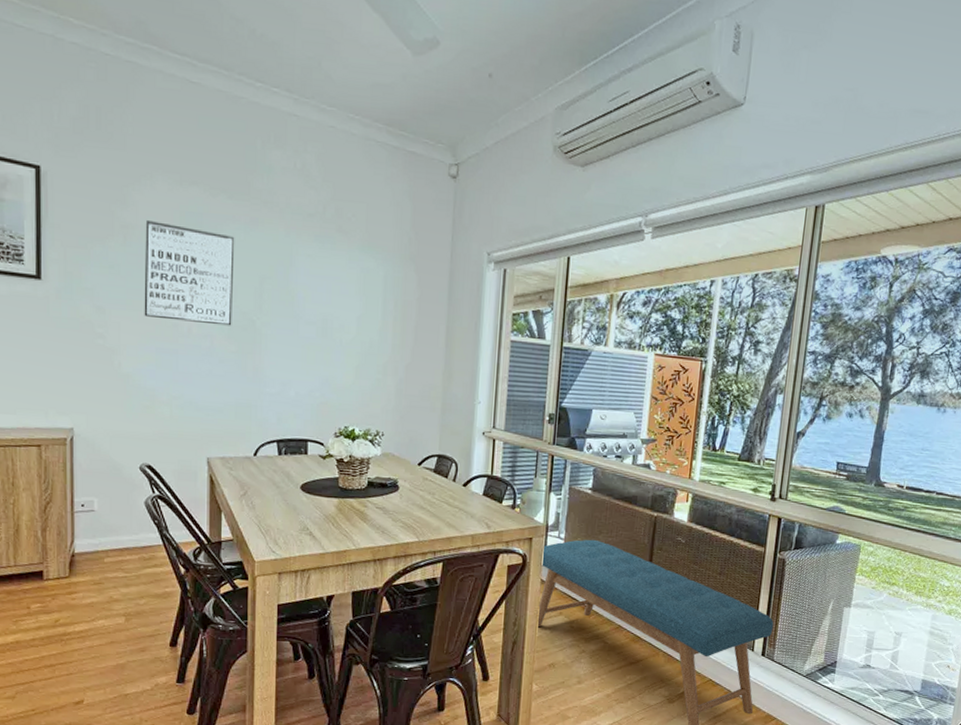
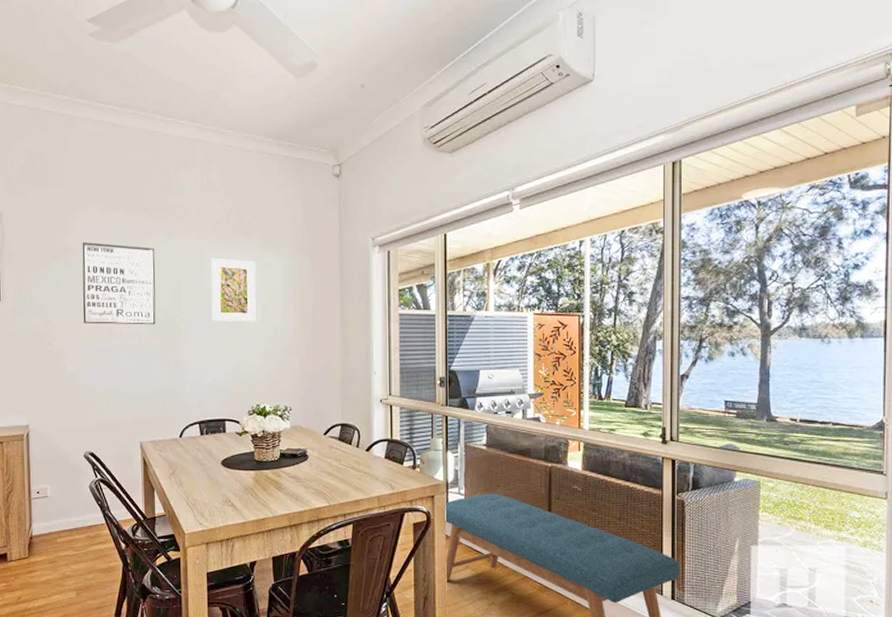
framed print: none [298,255,353,334] -> present [211,257,256,322]

